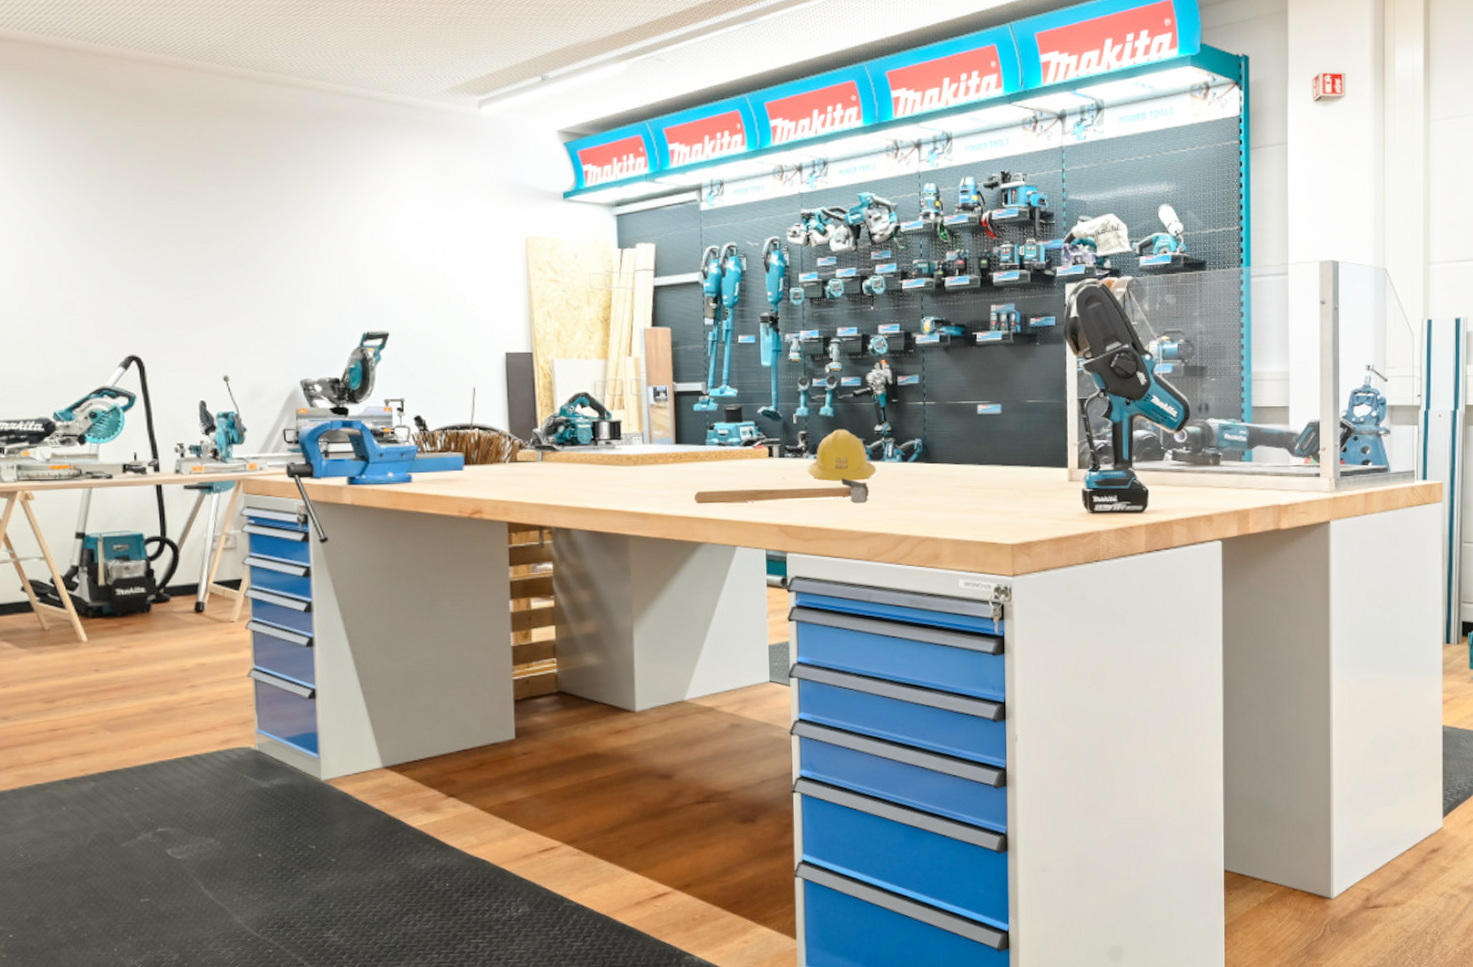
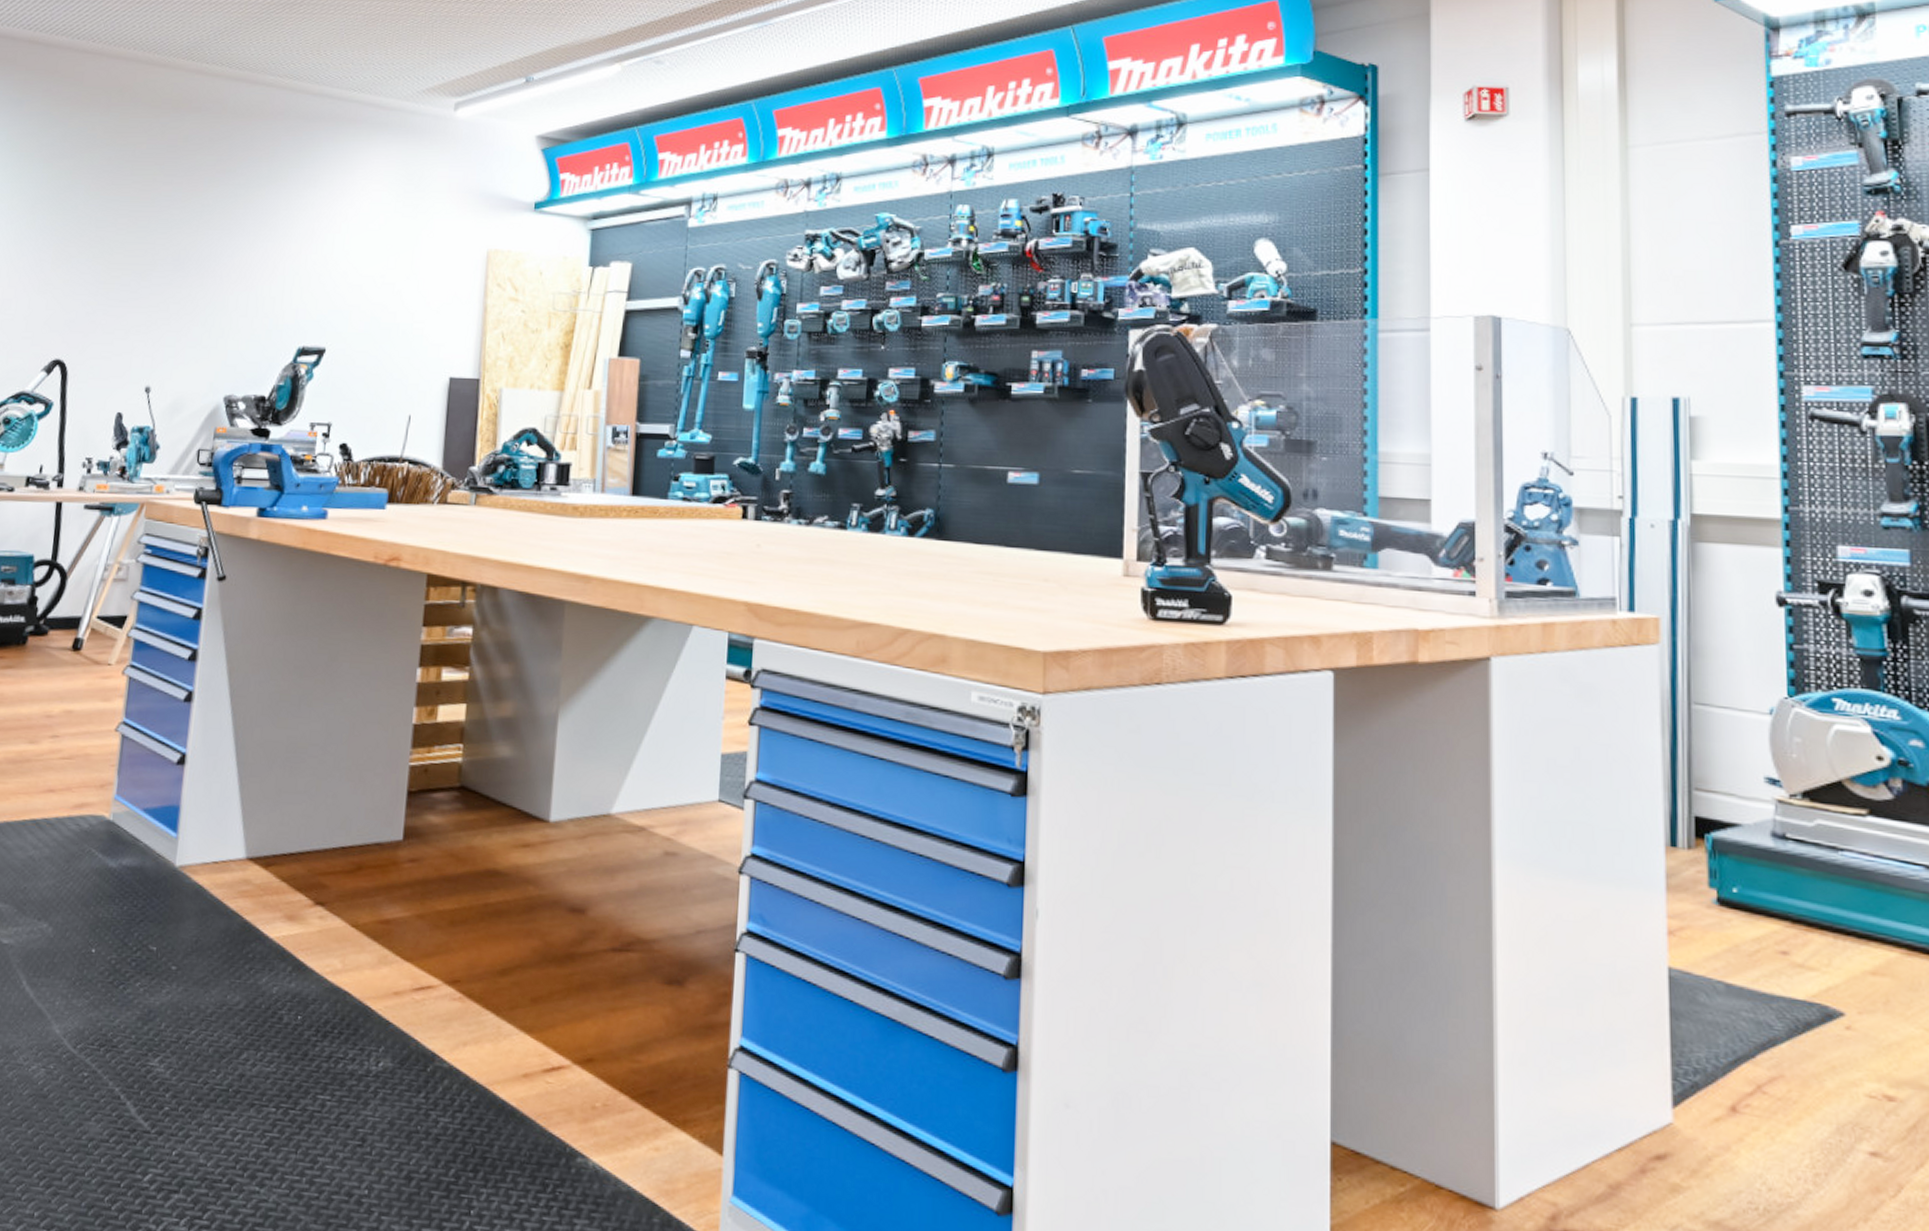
claw hammer: present [694,477,870,504] -> none [647,550,864,584]
hard hat: present [807,429,877,482] -> none [787,490,874,556]

